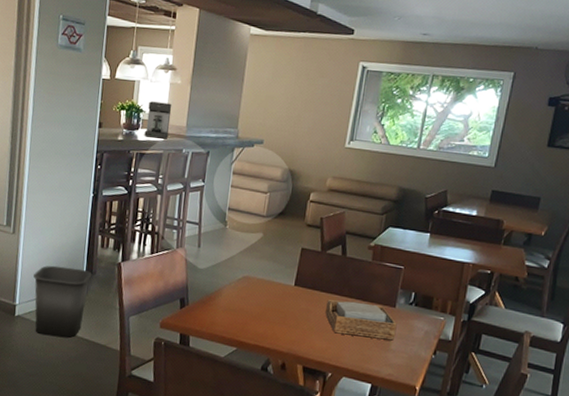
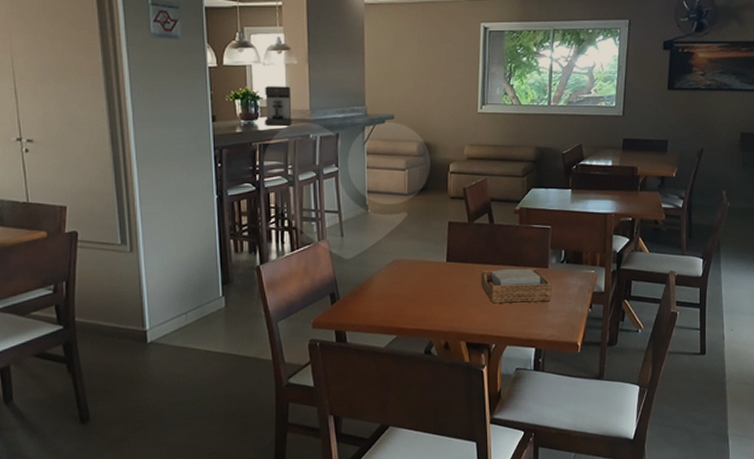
waste bin: present [33,265,92,338] -> none [162,279,229,359]

